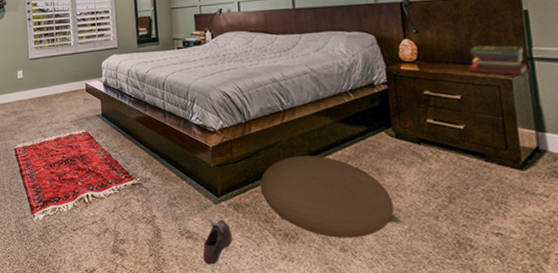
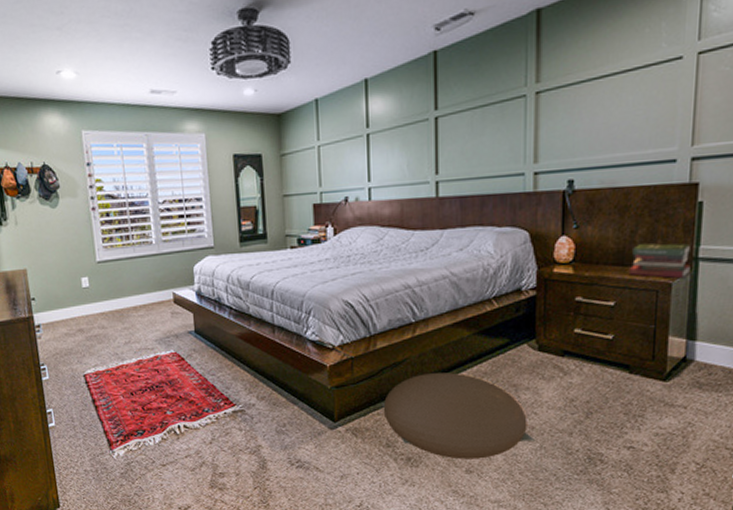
shoe: present [202,219,232,265] -> none [314,446,348,494]

